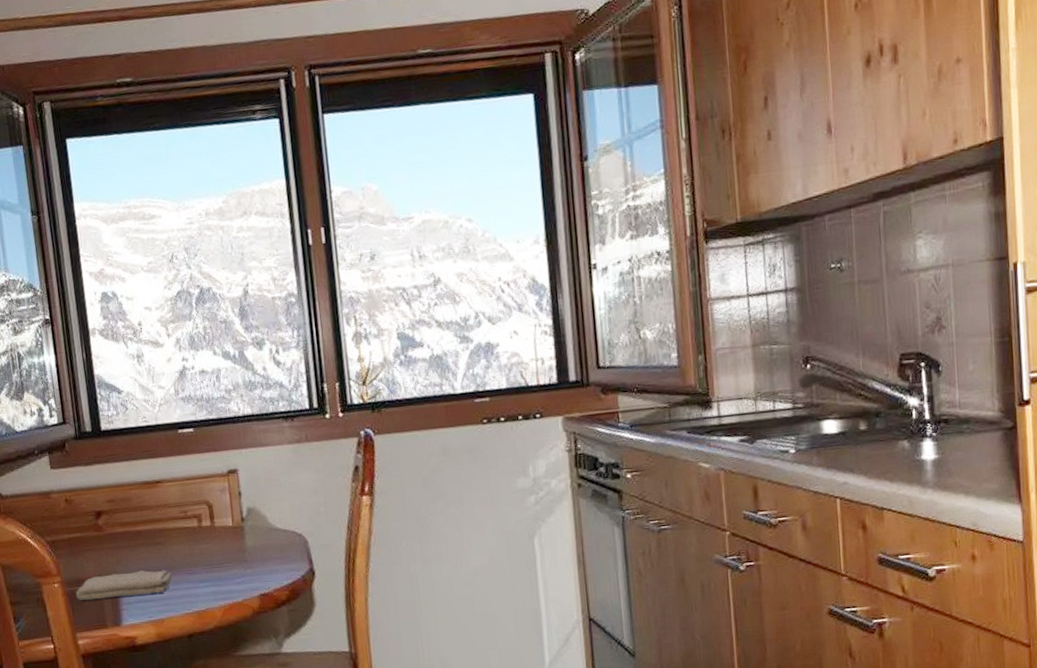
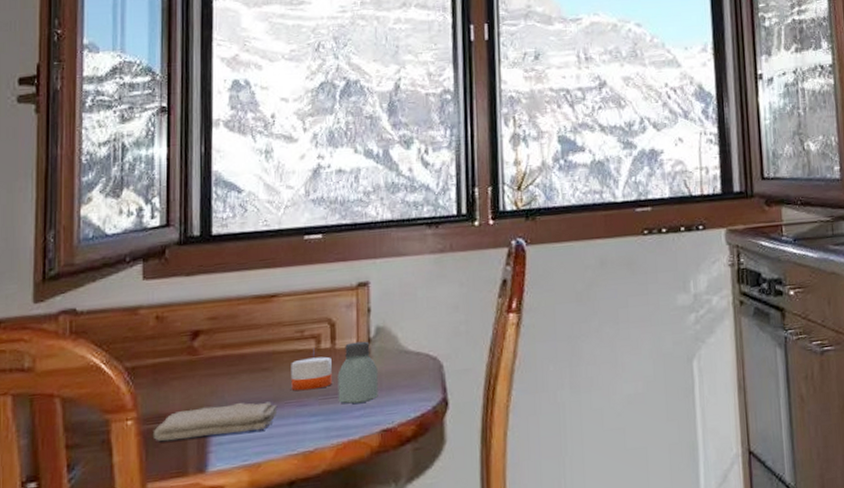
candle: none [179,526,215,562] -> present [291,348,332,391]
saltshaker: none [218,520,255,573] -> present [337,341,378,404]

